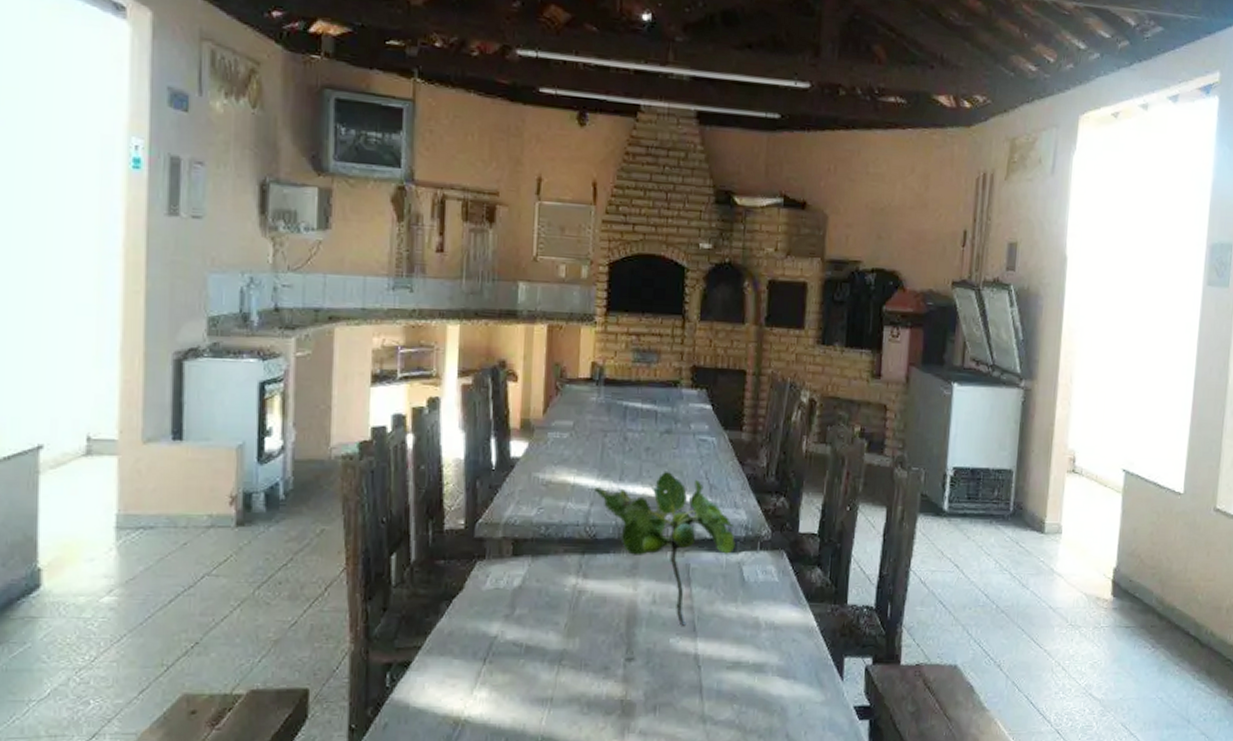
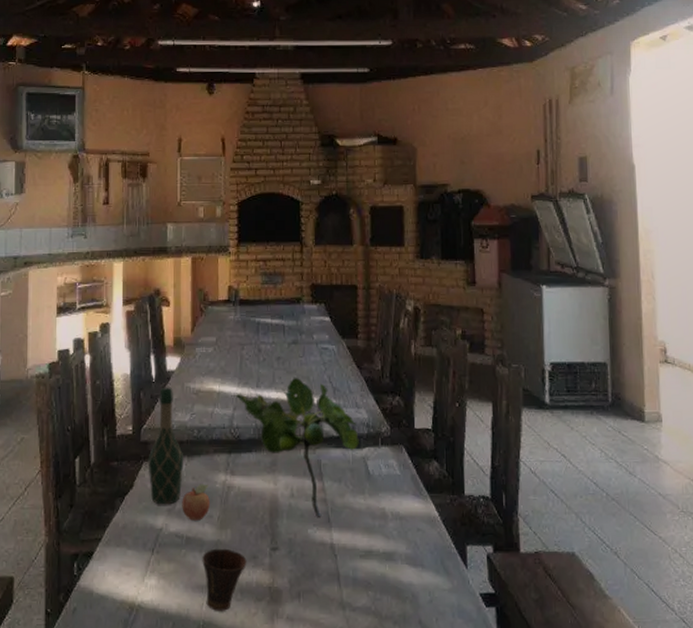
wine bottle: none [482,476,528,610] -> present [148,387,184,505]
fruit: none [522,587,556,628] -> present [182,484,210,521]
cup: none [543,658,597,726] -> present [202,548,247,611]

